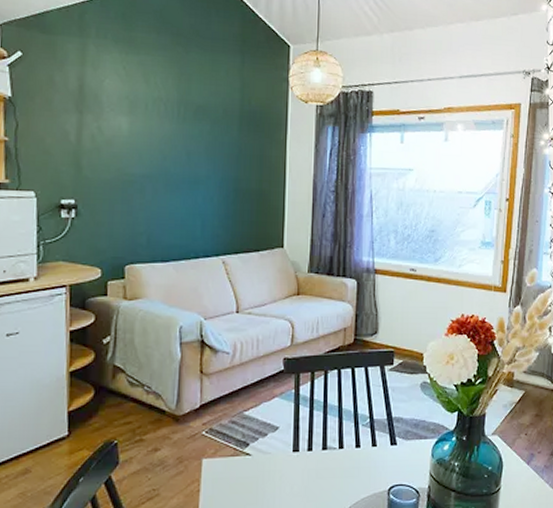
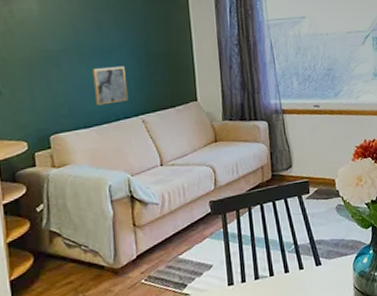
wall art: none [176,199,211,240] -> present [93,65,128,106]

